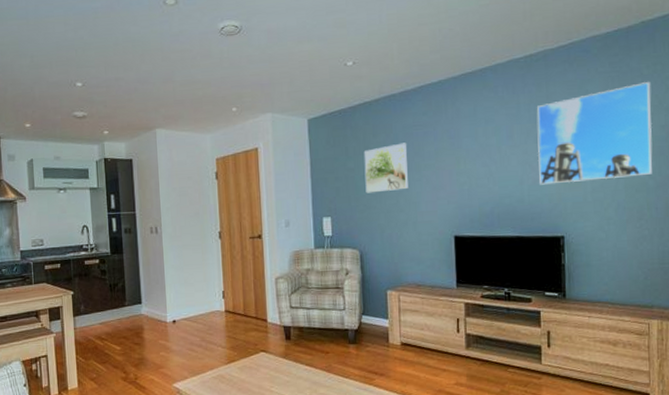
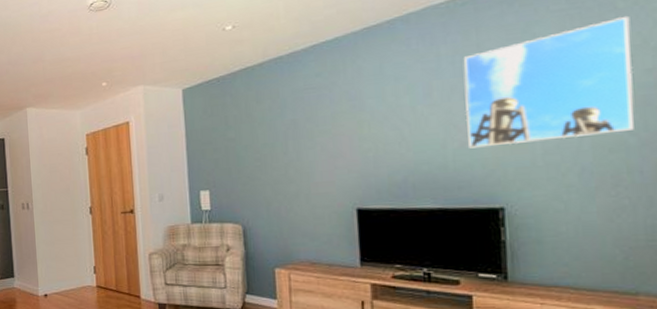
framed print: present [363,142,408,193] -> none [246,108,299,164]

